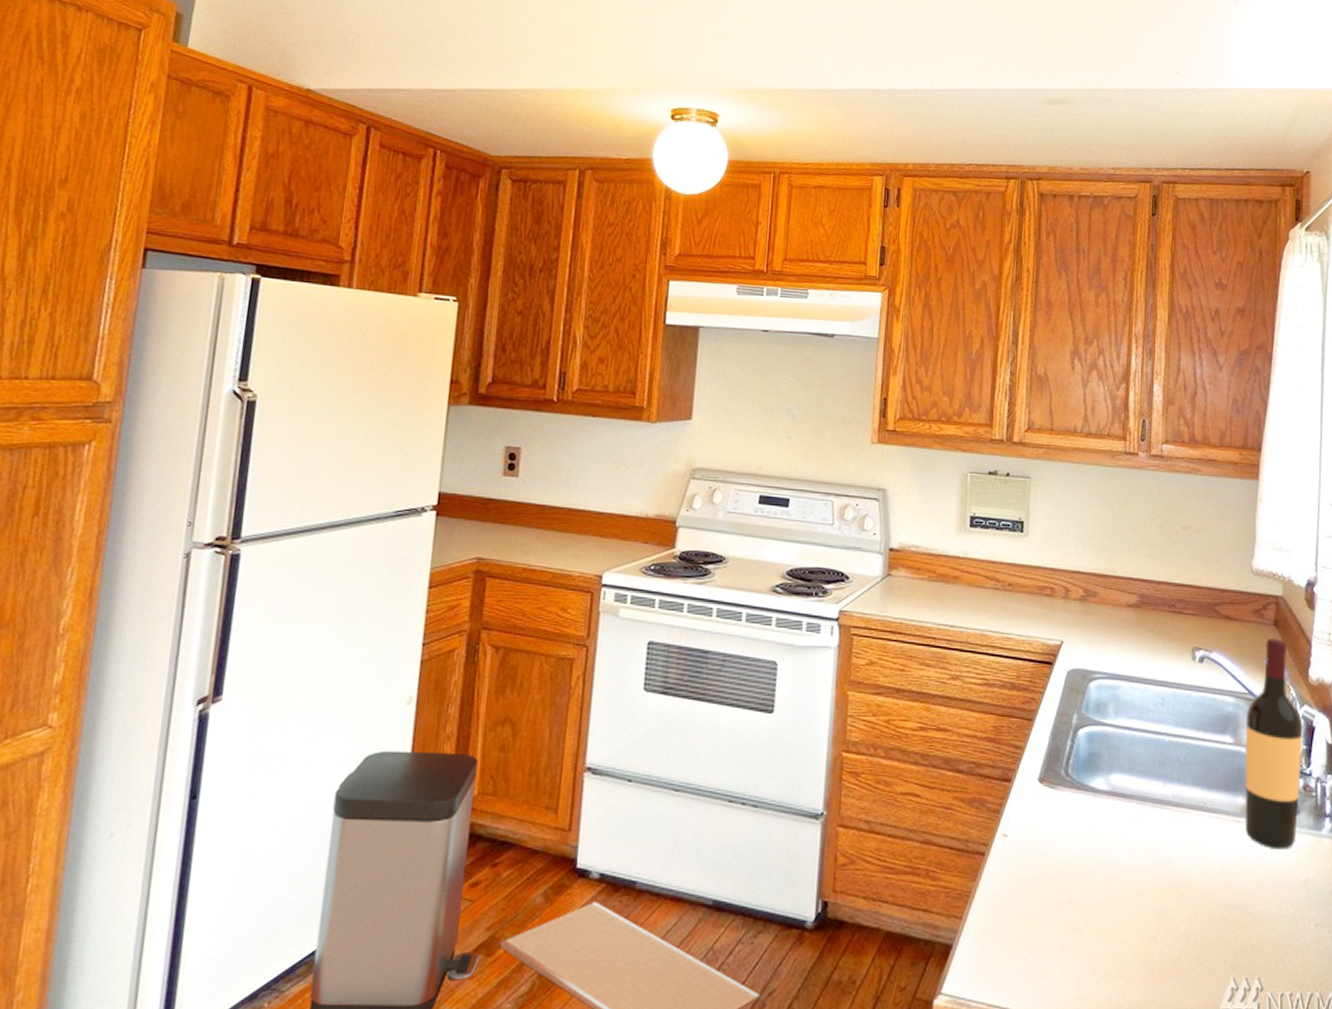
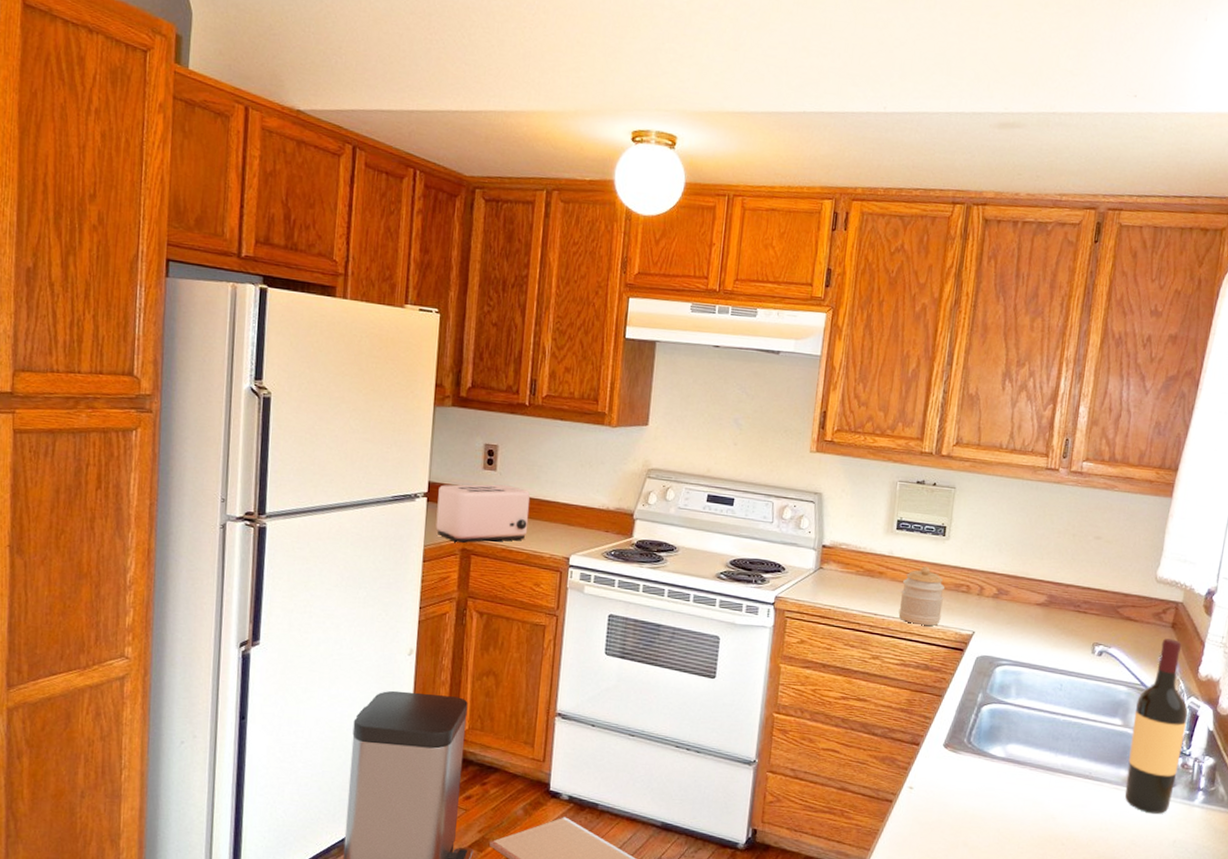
toaster: none [445,491,557,564] -> present [436,484,530,544]
jar: none [978,568,1028,638] -> present [898,566,946,627]

